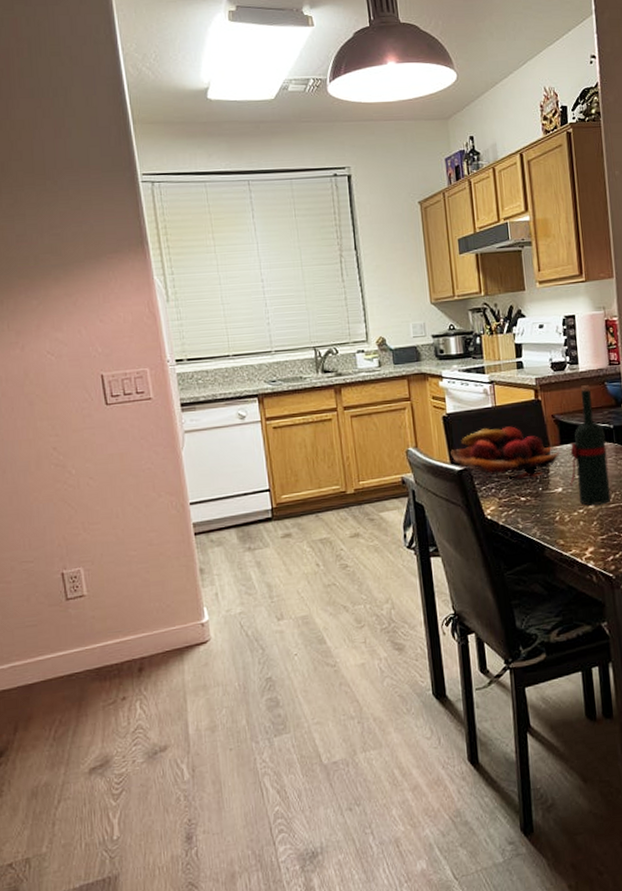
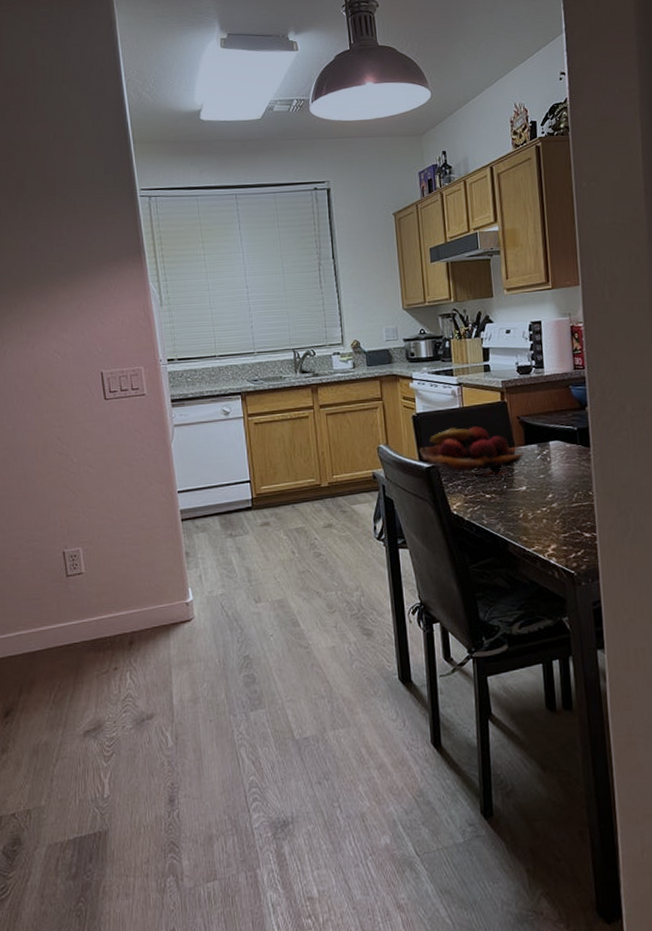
wine bottle: present [570,385,611,505] -> none [533,388,574,504]

